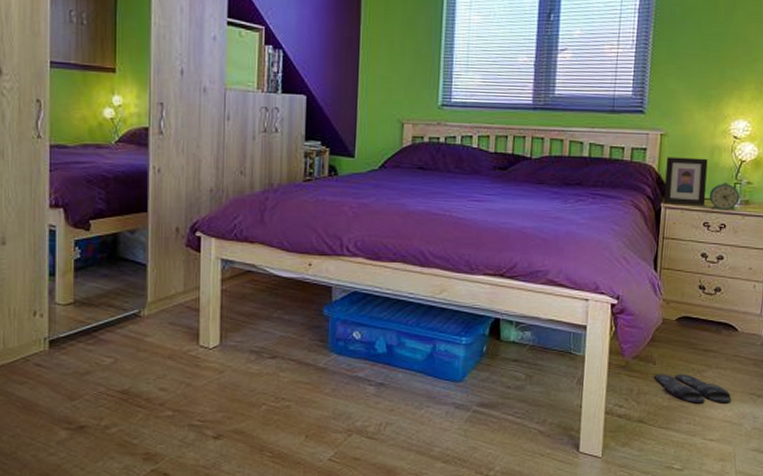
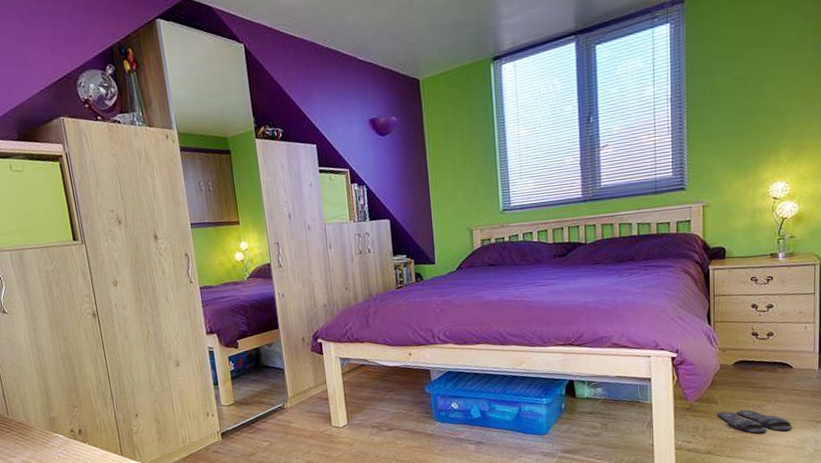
picture frame: present [663,157,708,207] -> none [711,221,751,266]
alarm clock: present [709,182,740,210] -> none [754,239,784,265]

